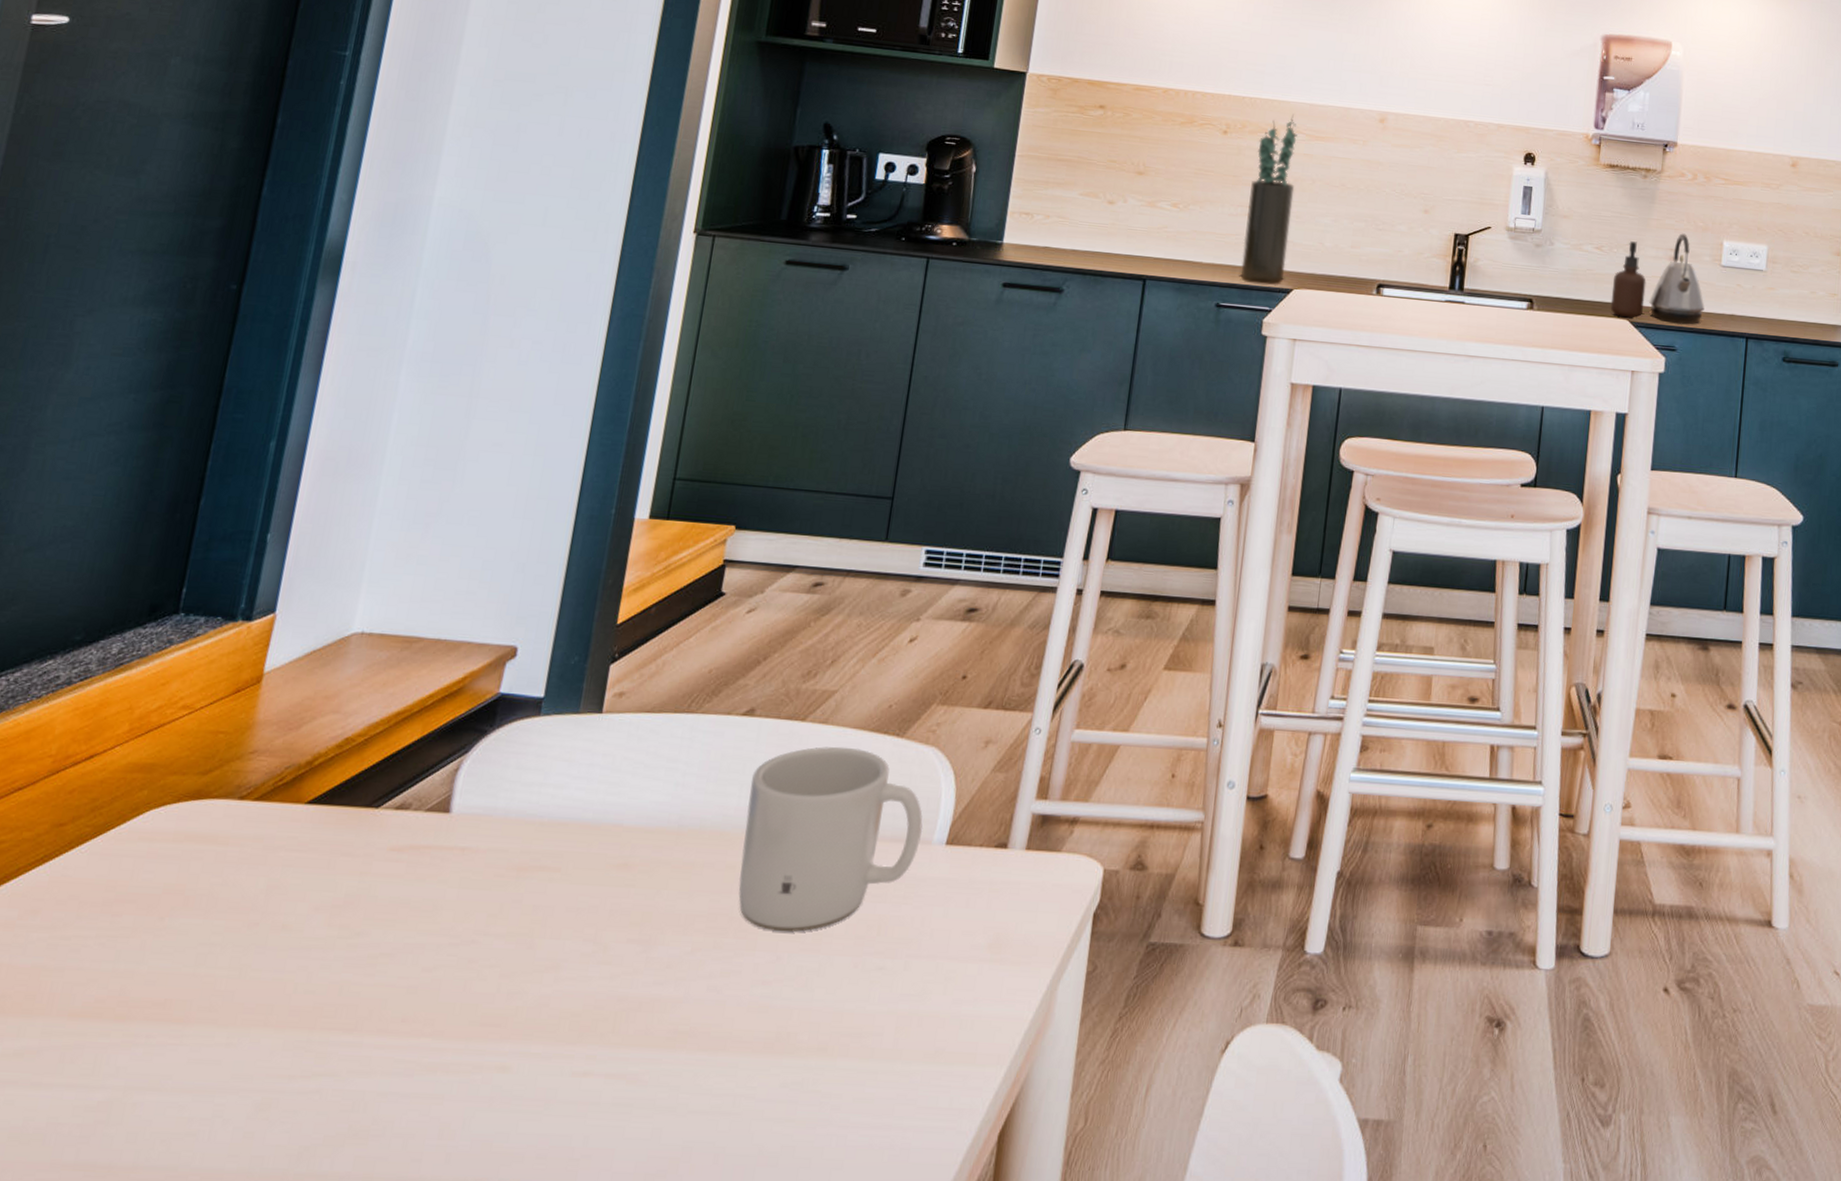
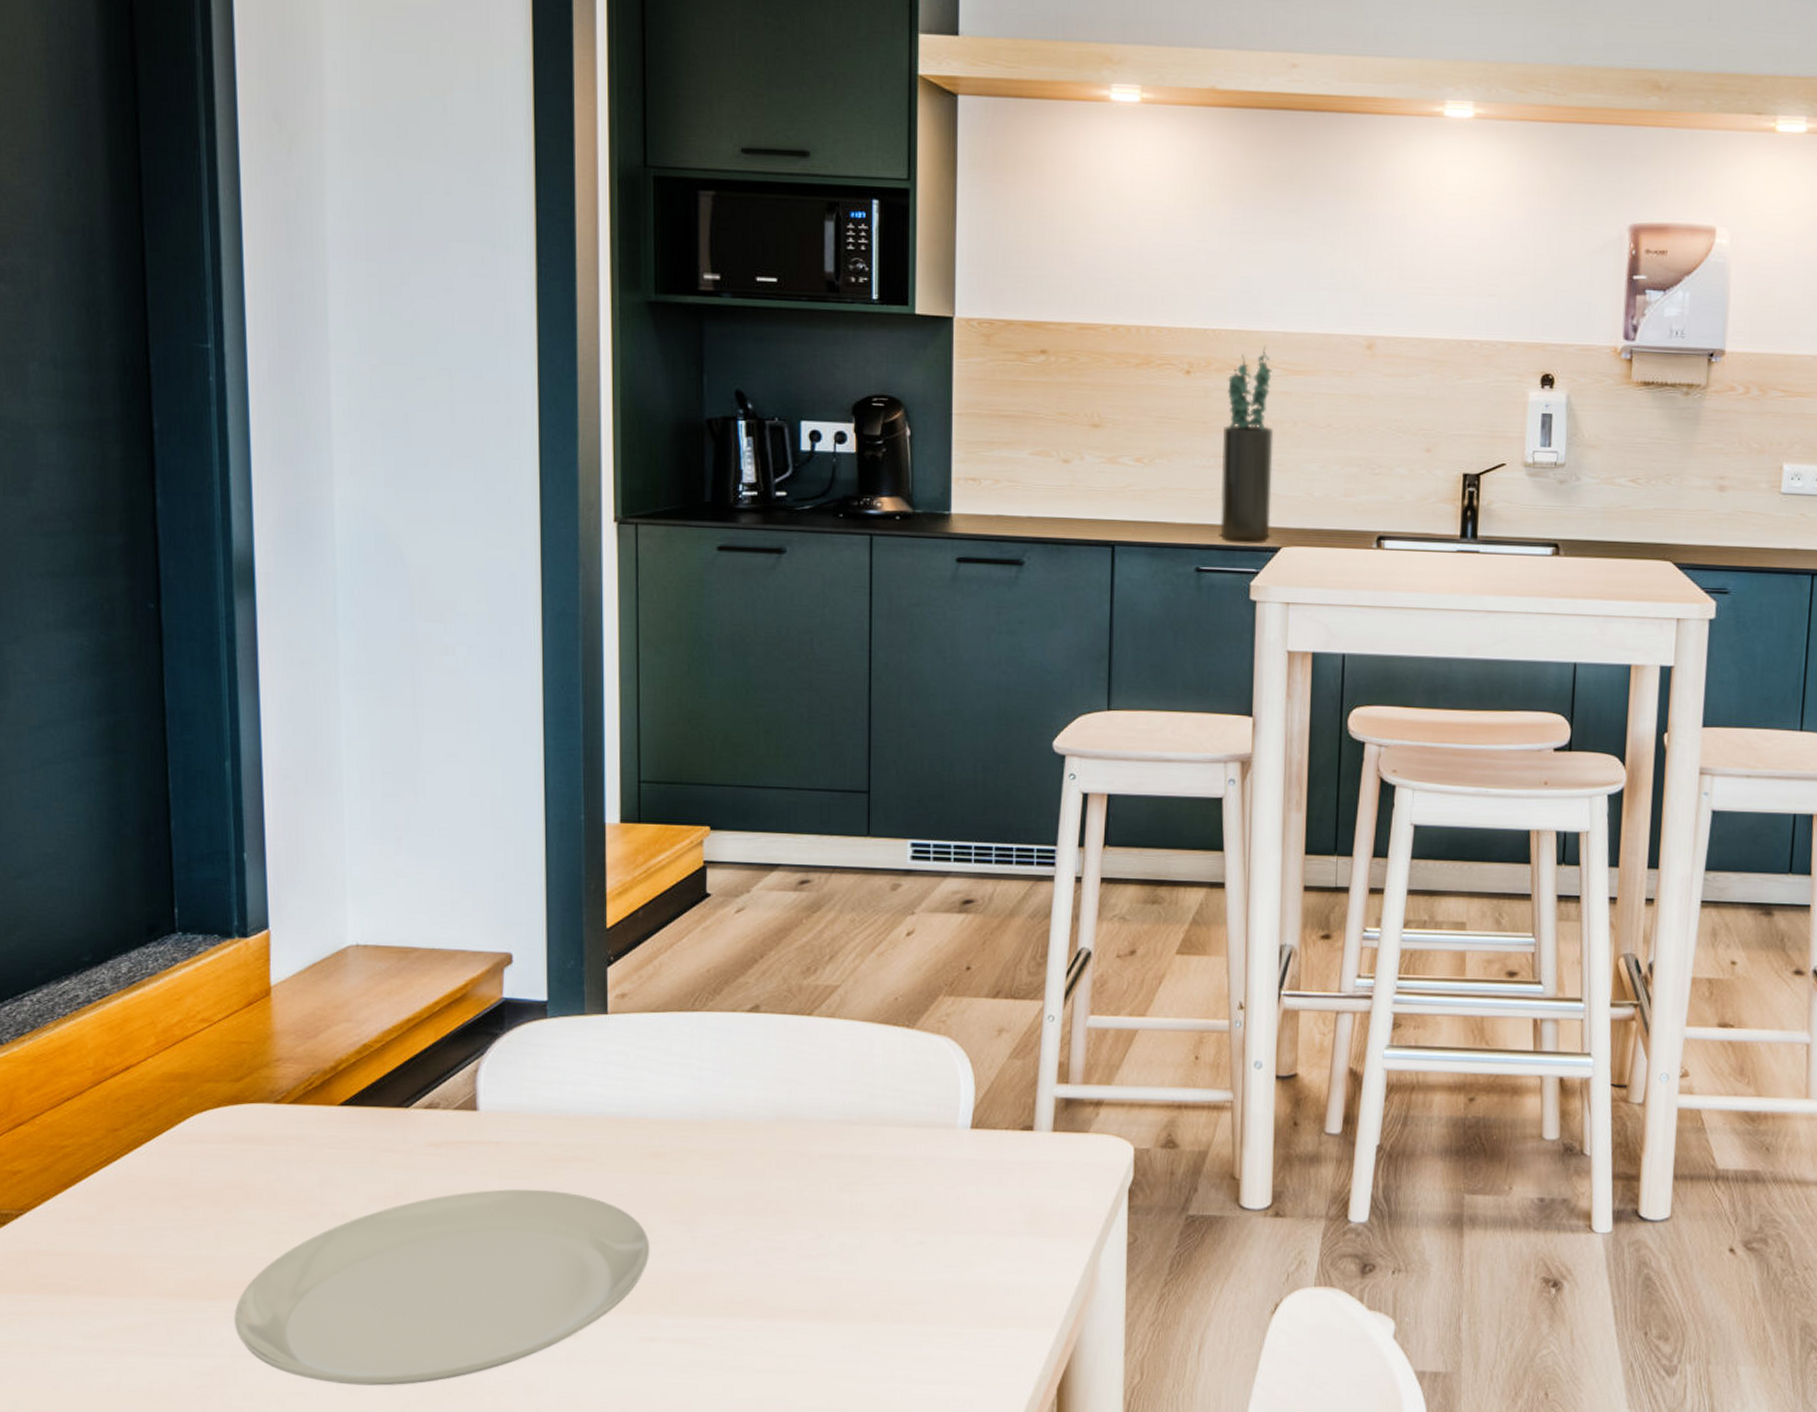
plate: none [136,900,602,1126] -> present [234,1189,650,1386]
mug: present [738,746,923,932] -> none [766,1039,946,1211]
soap dispenser: present [1610,241,1646,318] -> none [1649,470,1692,559]
kettle: present [1649,233,1705,325] -> none [1695,458,1762,564]

